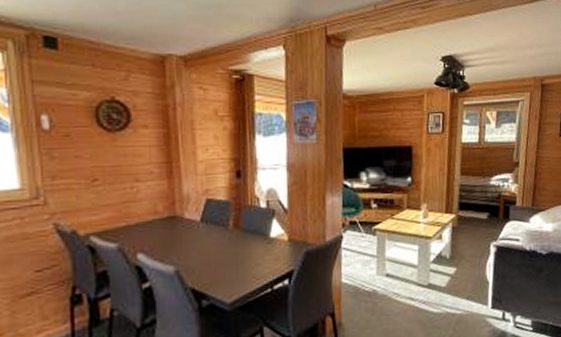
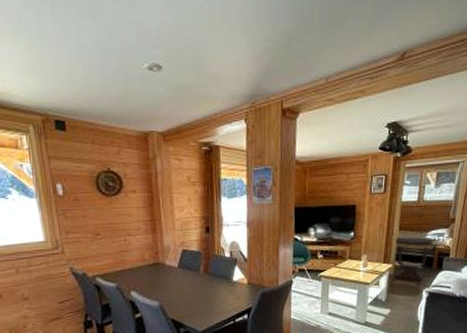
side table: none [457,183,497,234] -> present [395,237,433,282]

